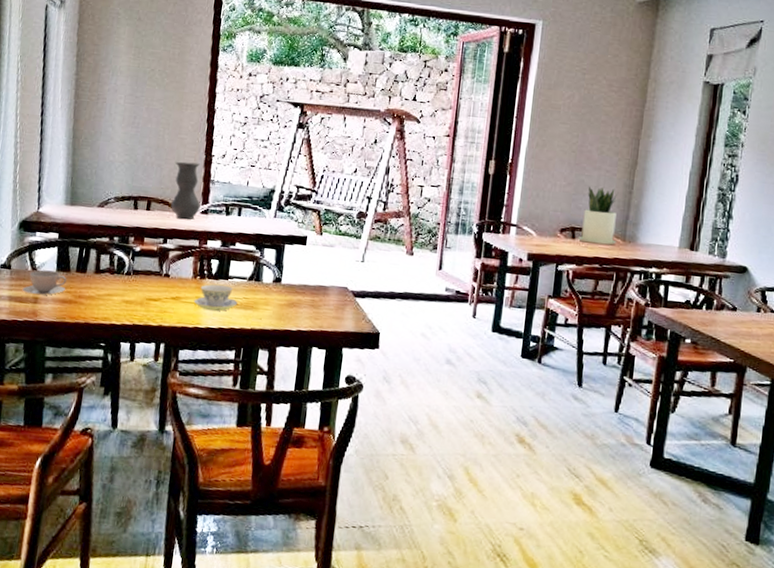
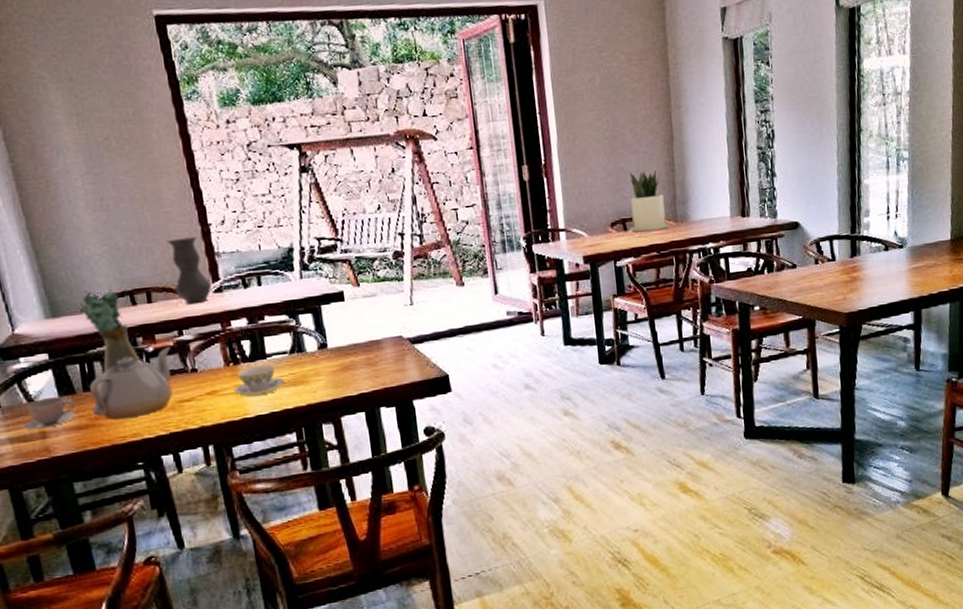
teapot: none [78,250,154,304] -> present [90,346,173,420]
vase: none [92,188,128,259] -> present [79,288,141,372]

